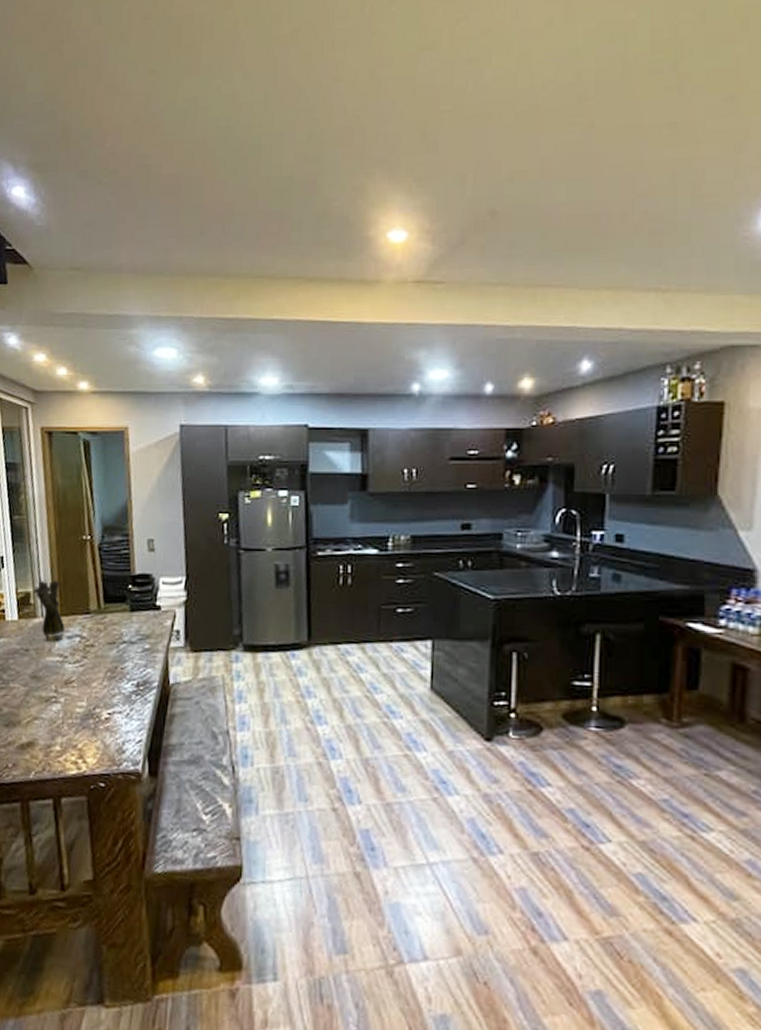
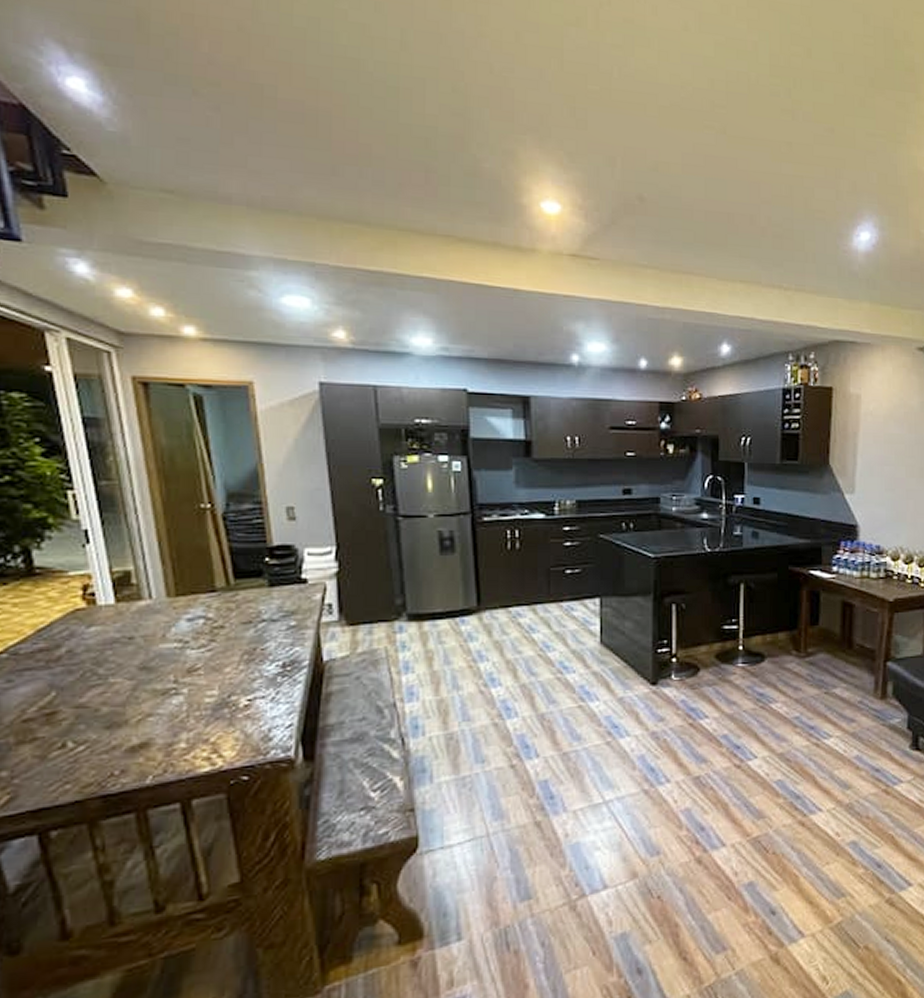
vase: present [33,578,65,642] -> none [135,554,183,627]

